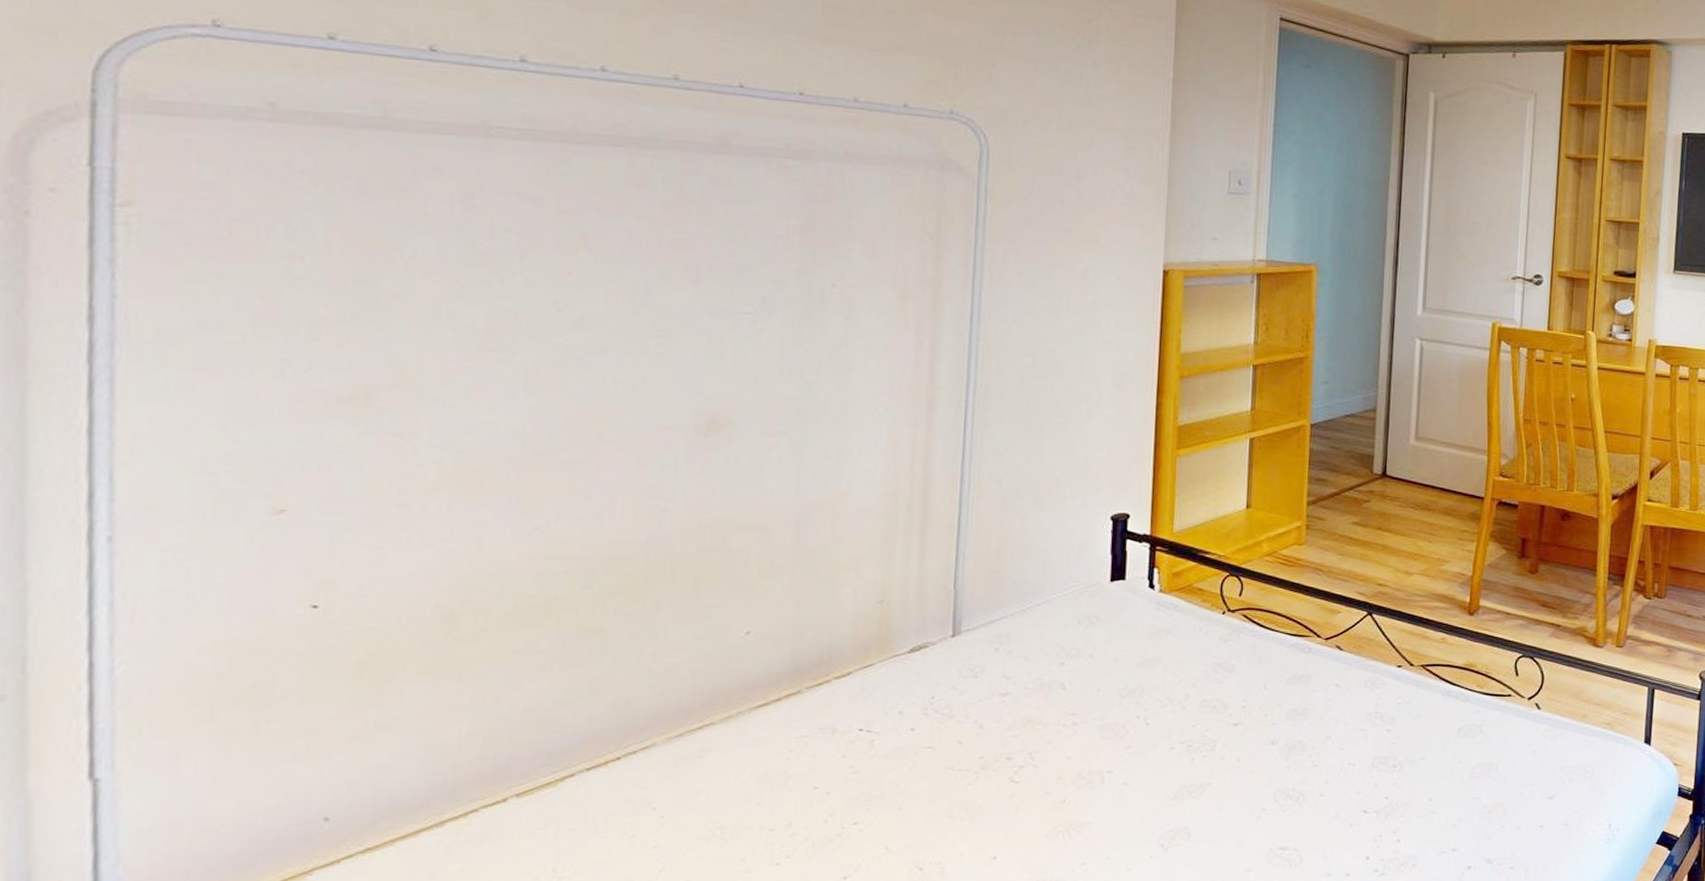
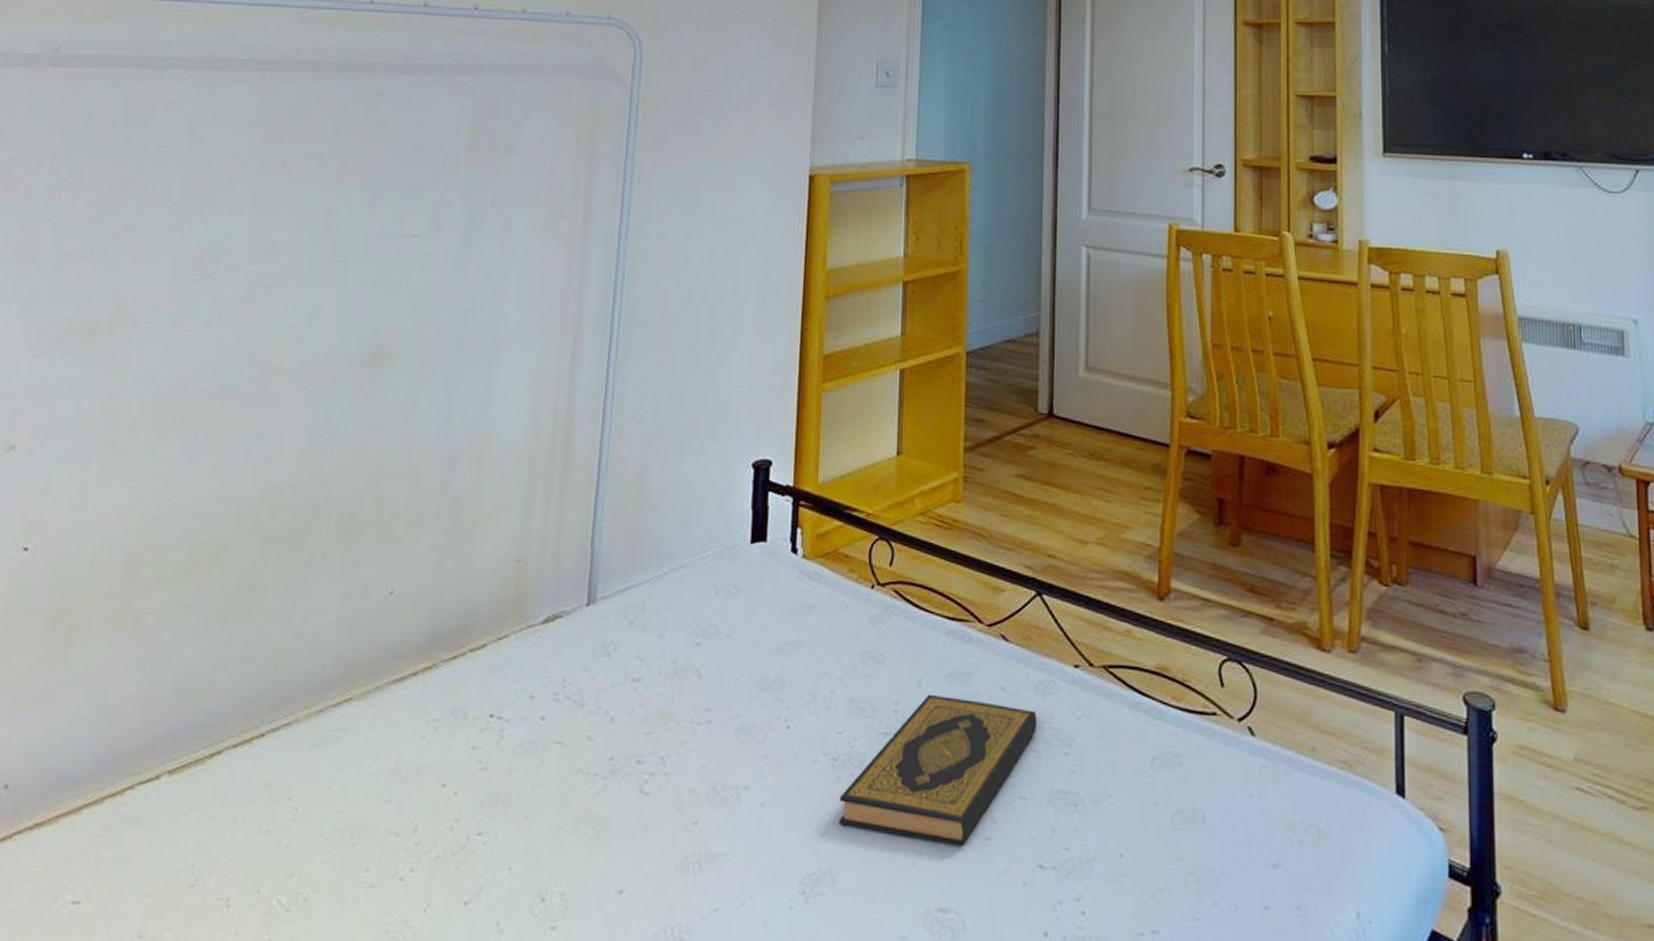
hardback book: none [1193,693,1366,802] -> present [839,694,1038,846]

